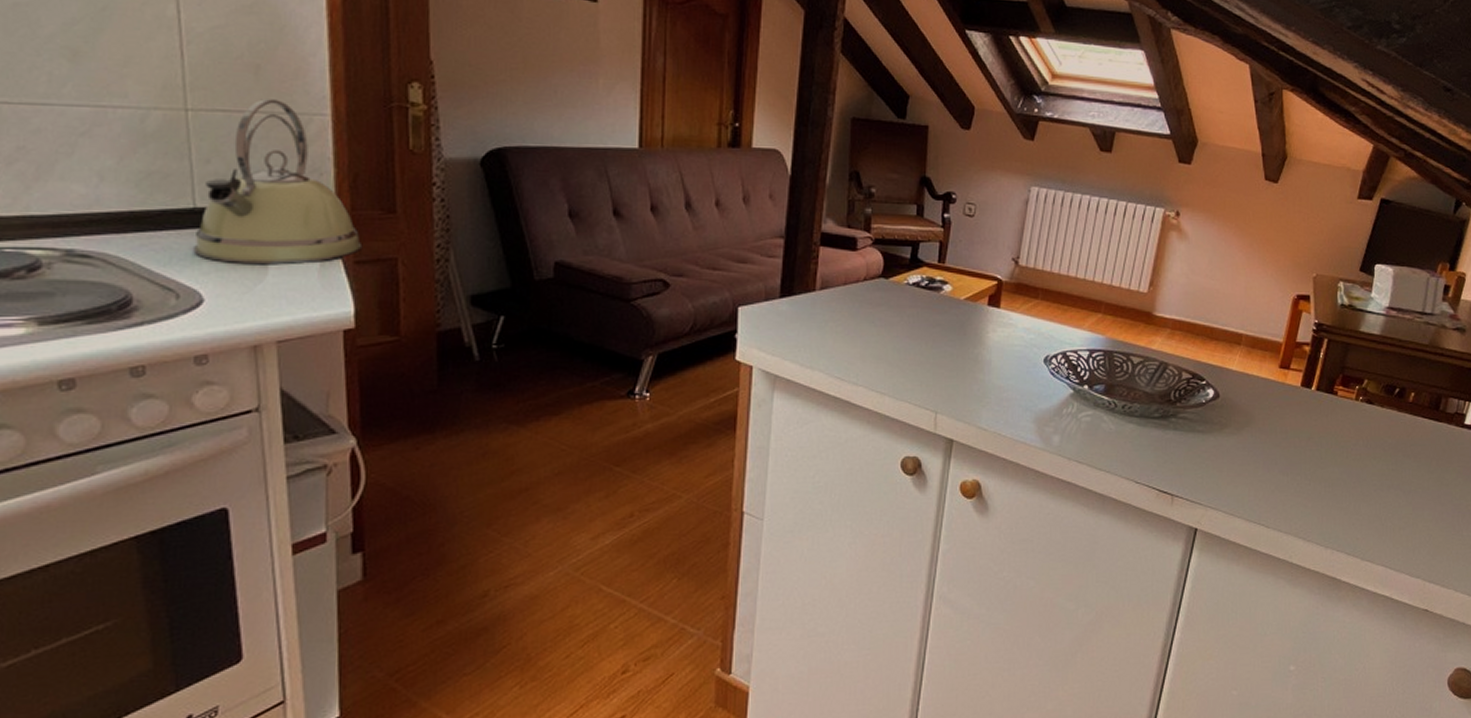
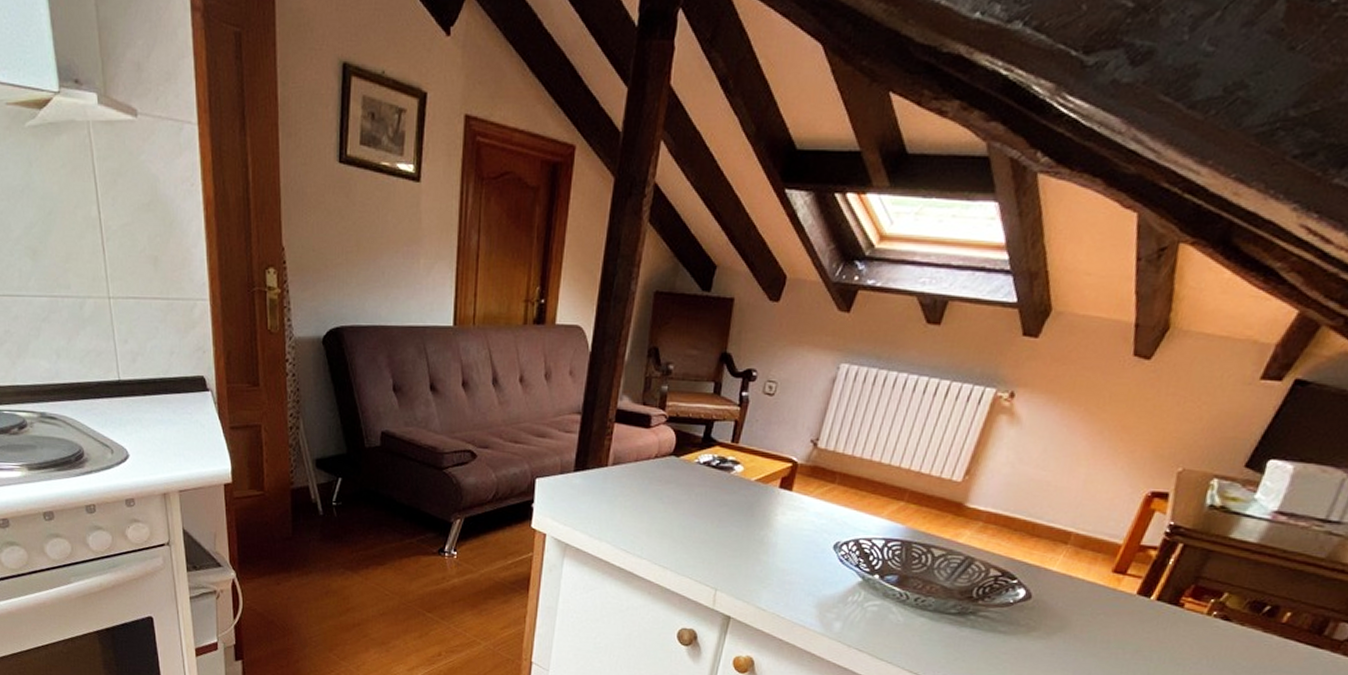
kettle: present [193,99,363,264] -> none [120,287,236,428]

